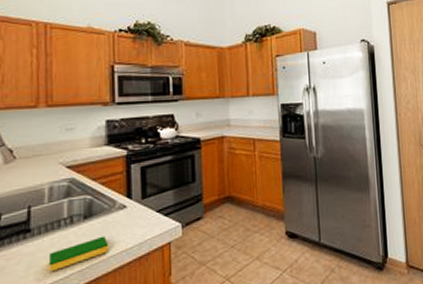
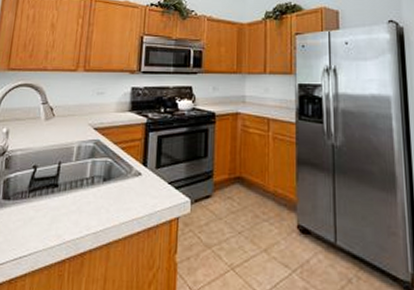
dish sponge: present [50,236,109,272] -> none [69,201,122,230]

